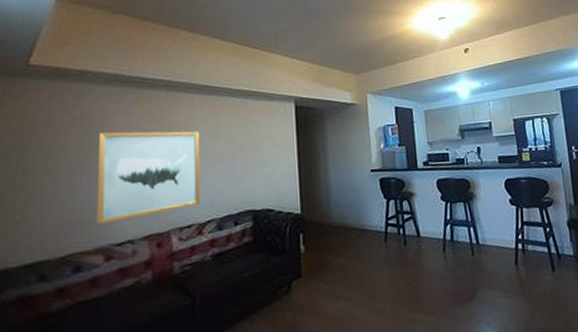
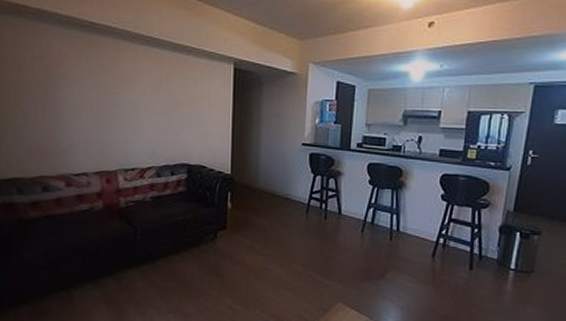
wall art: present [96,131,201,224] -> none [55,73,143,155]

